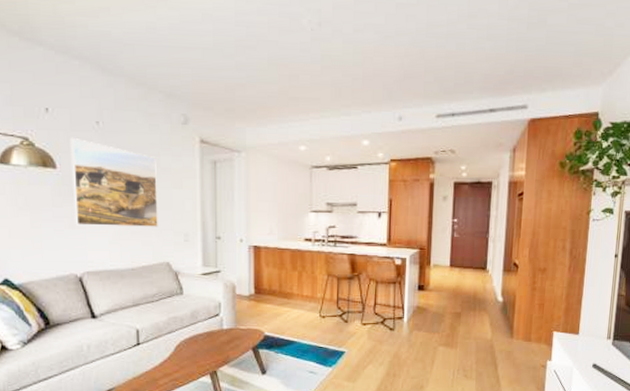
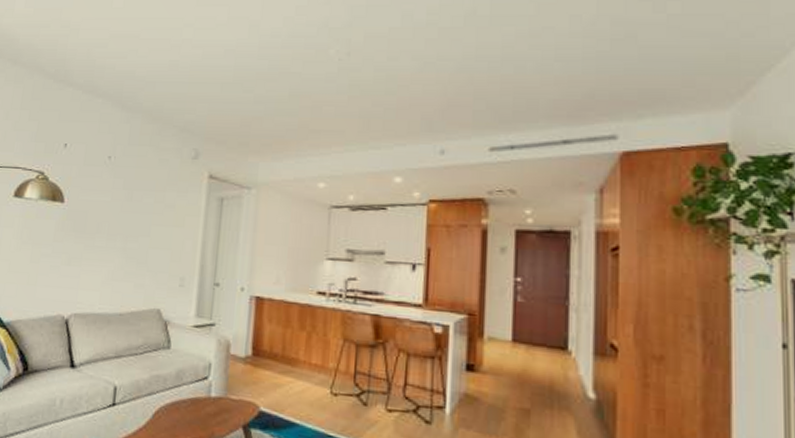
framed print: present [69,137,158,227] -> none [71,172,162,268]

